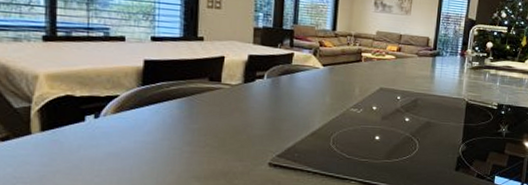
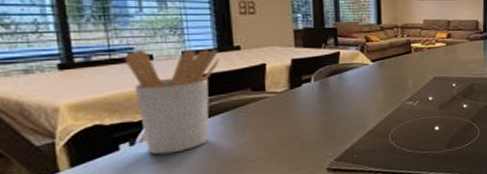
utensil holder: none [100,30,184,130] -> present [124,49,220,155]

